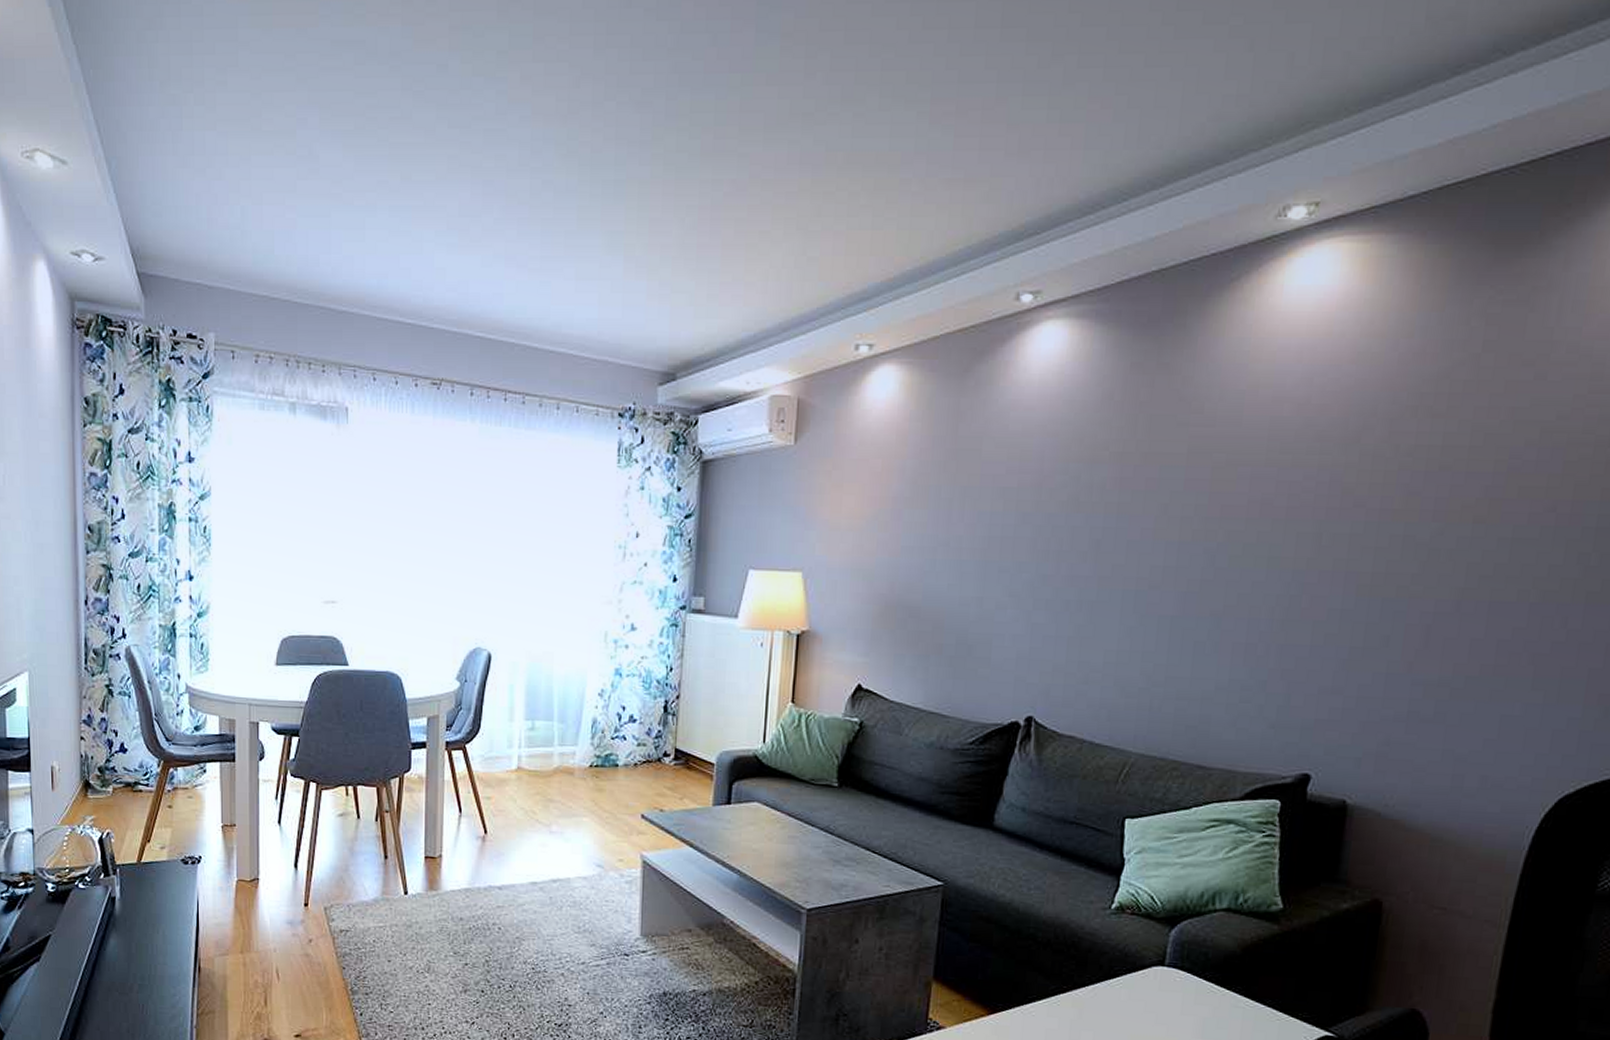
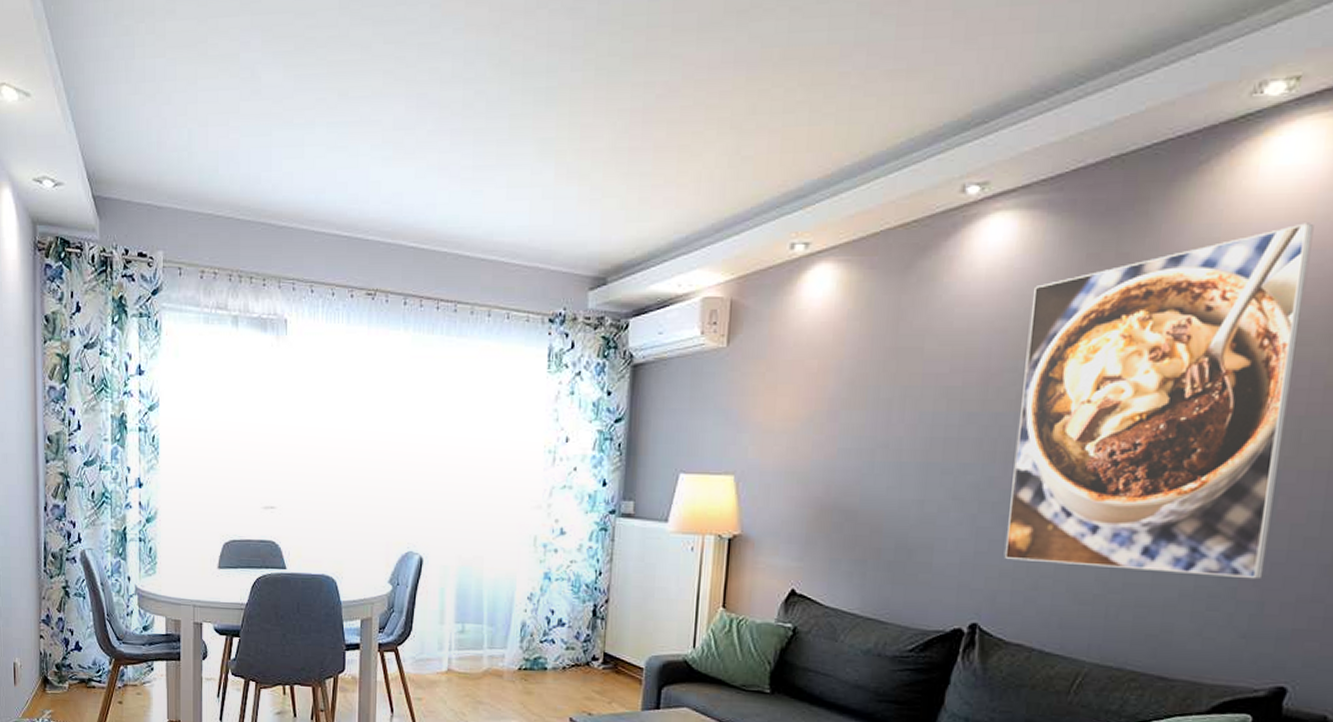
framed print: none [1057,339,1332,673] -> present [1003,223,1314,580]

